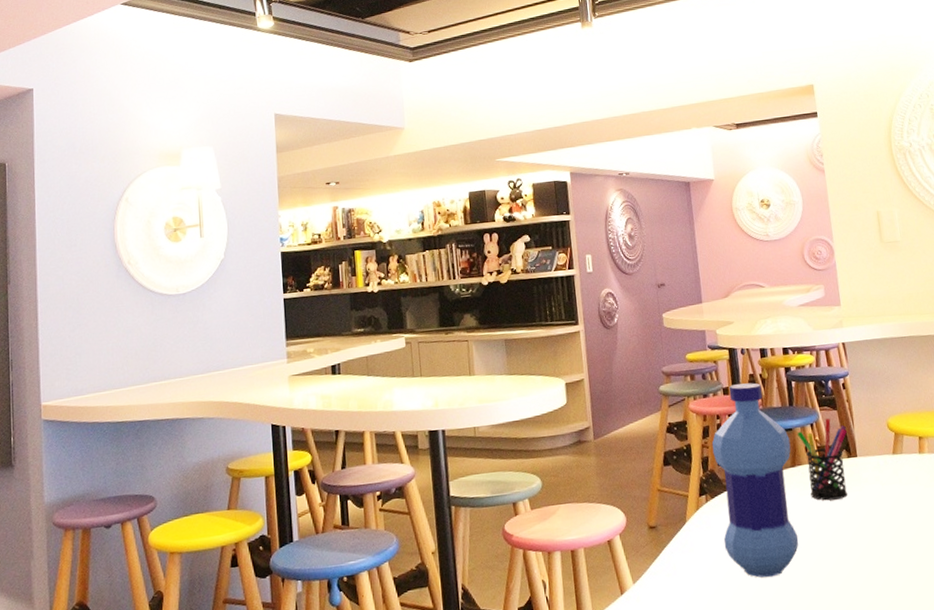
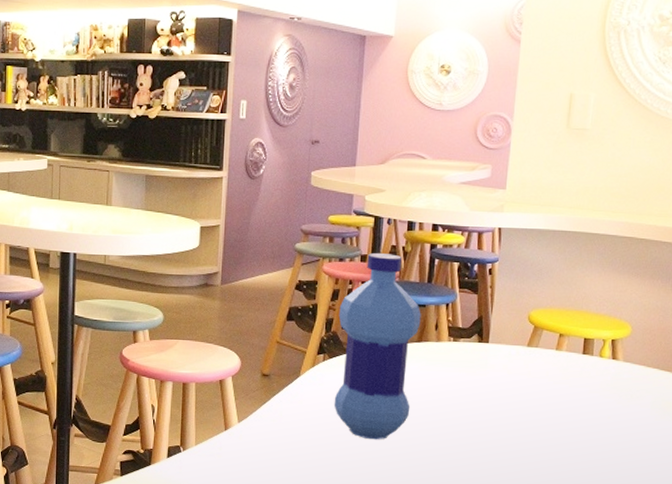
pen holder: present [797,418,848,501] -> none [430,300,484,380]

